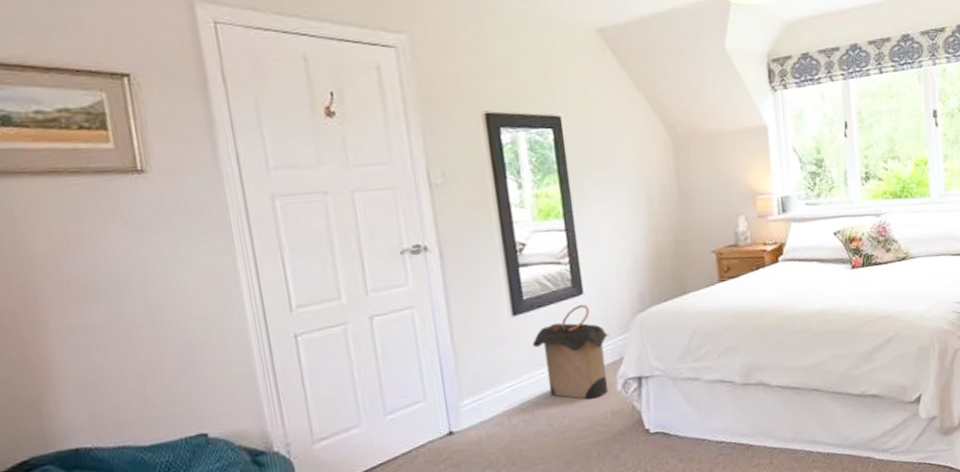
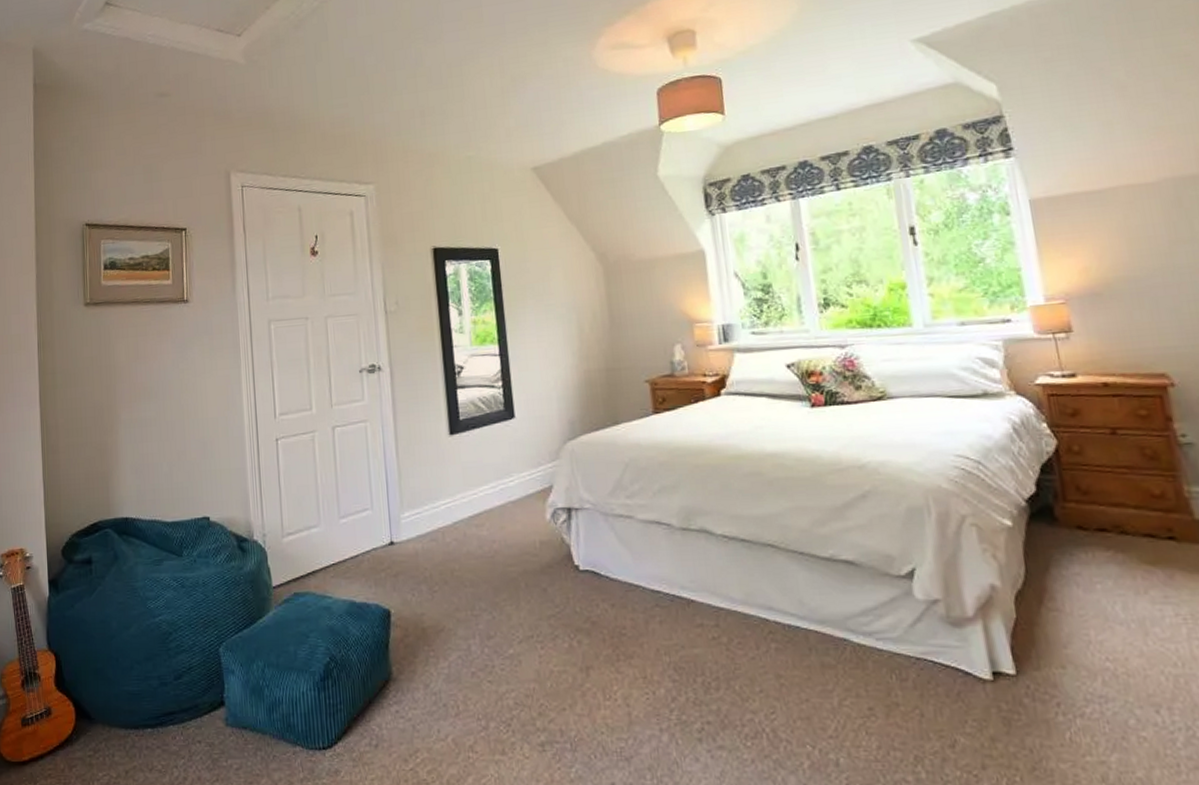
laundry hamper: present [532,304,609,400] -> none [467,428,539,526]

